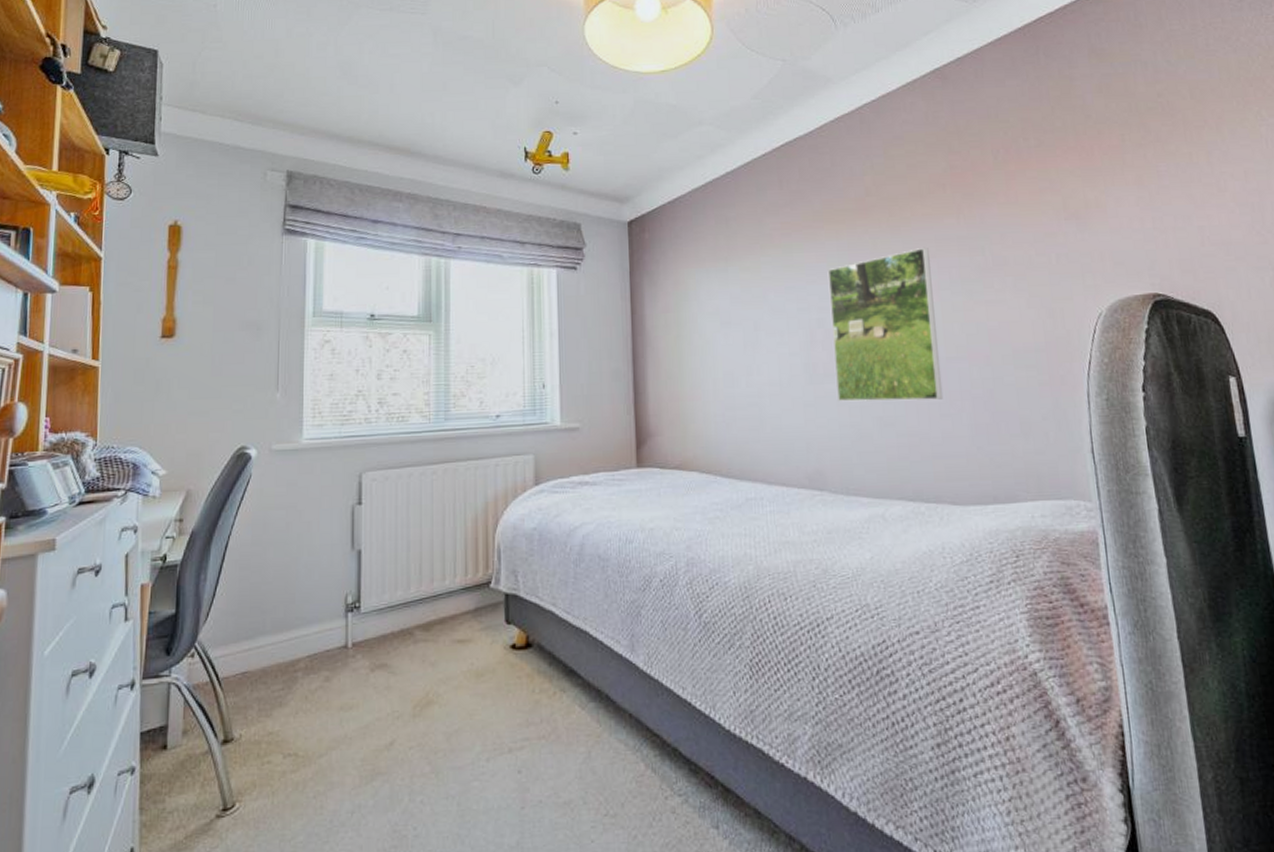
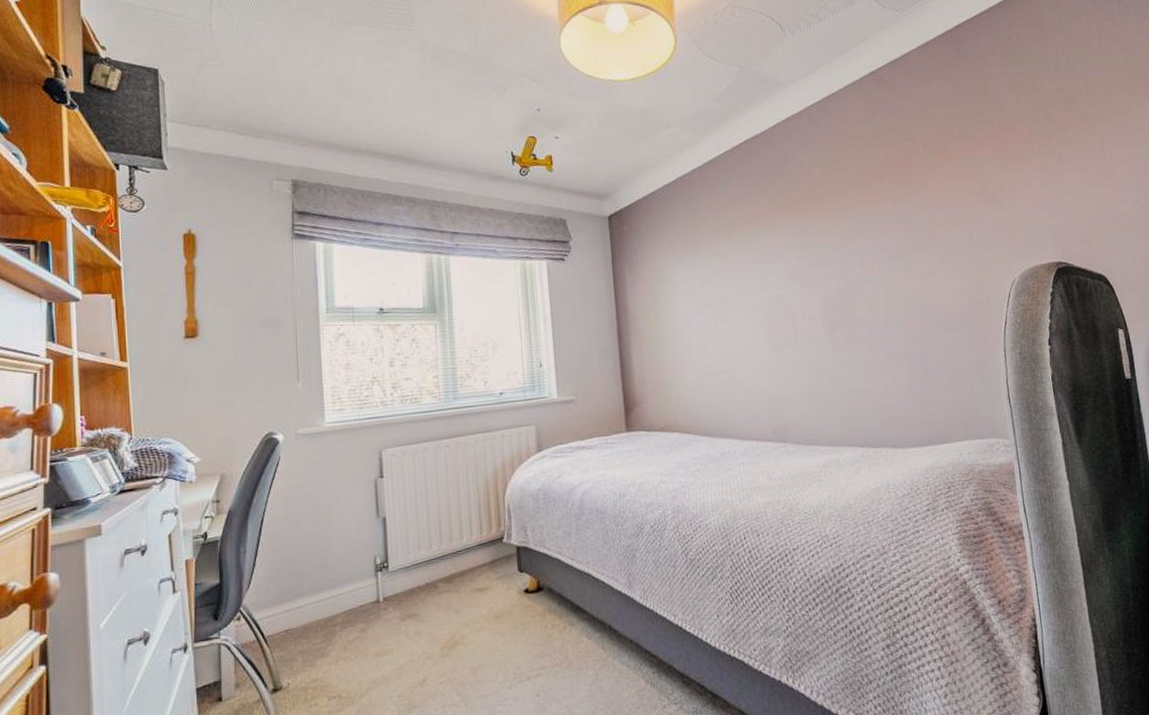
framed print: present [827,247,944,402] -> none [784,229,886,366]

